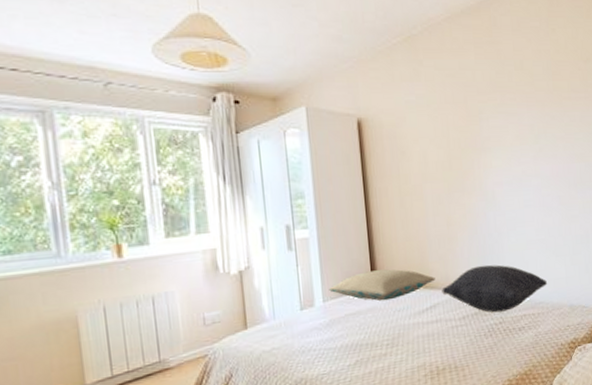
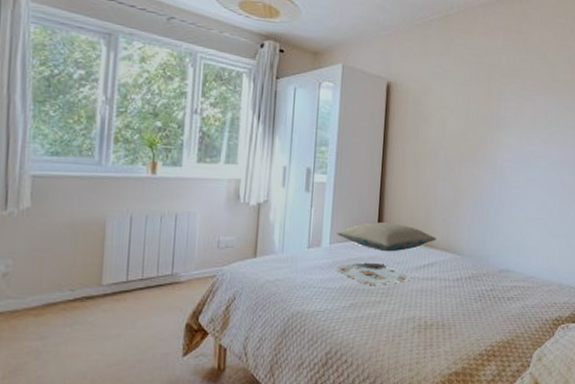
serving tray: none [334,314,415,339] -> present [336,263,411,285]
pillow: present [441,264,548,313] -> none [440,233,541,280]

